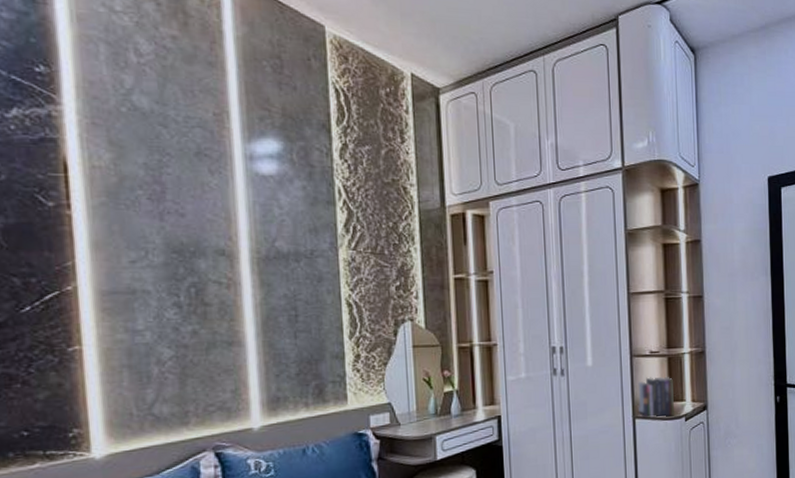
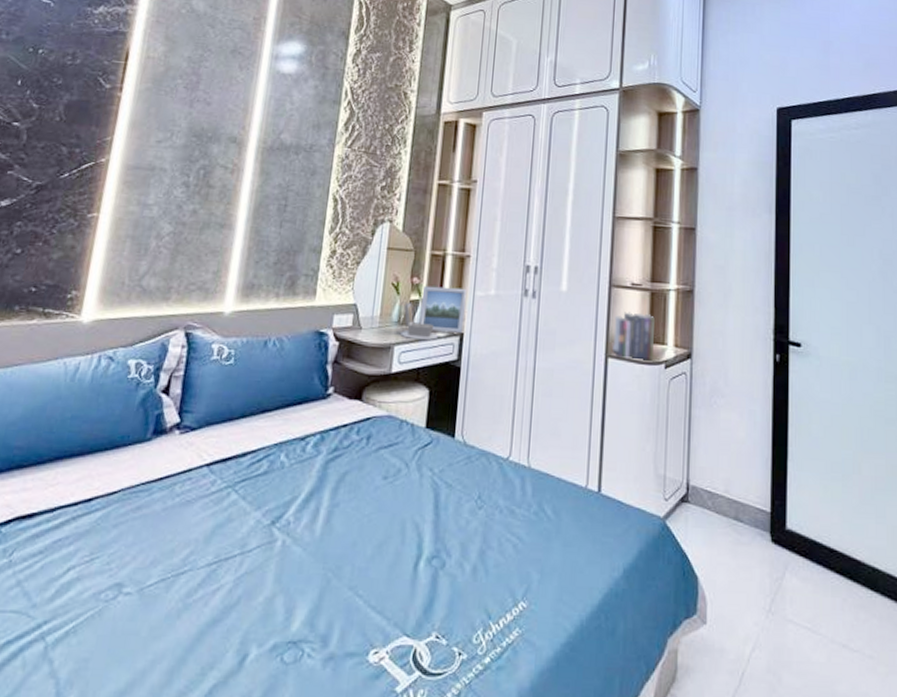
jewelry box: none [435,394,478,427] -> present [400,301,439,340]
picture frame: none [454,375,500,419] -> present [419,285,468,334]

